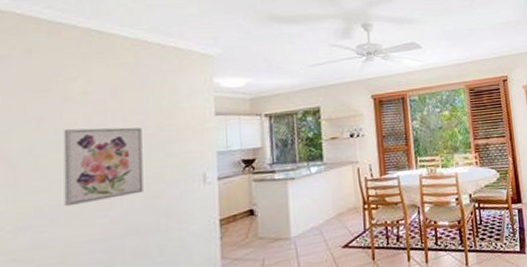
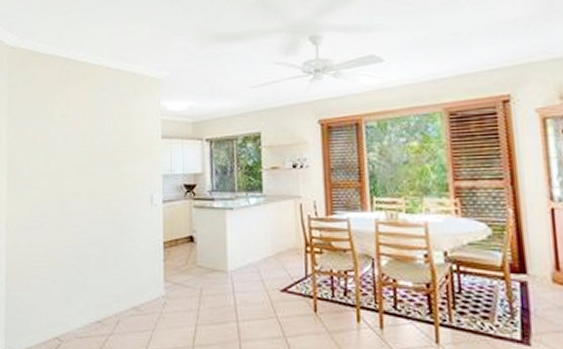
wall art: present [63,127,144,207] -> none [49,146,104,214]

